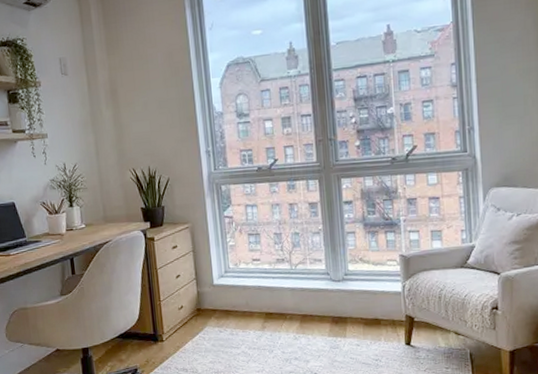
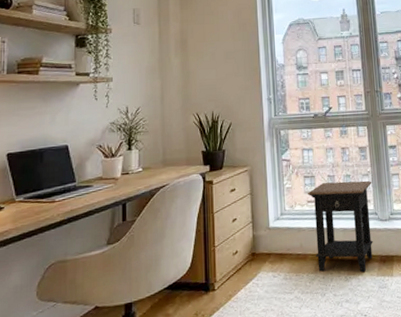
side table: none [252,239,325,333] -> present [307,180,374,273]

